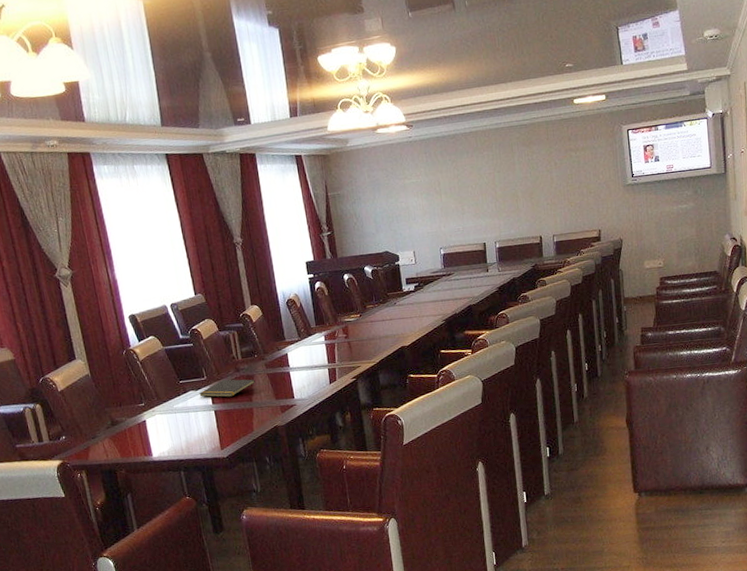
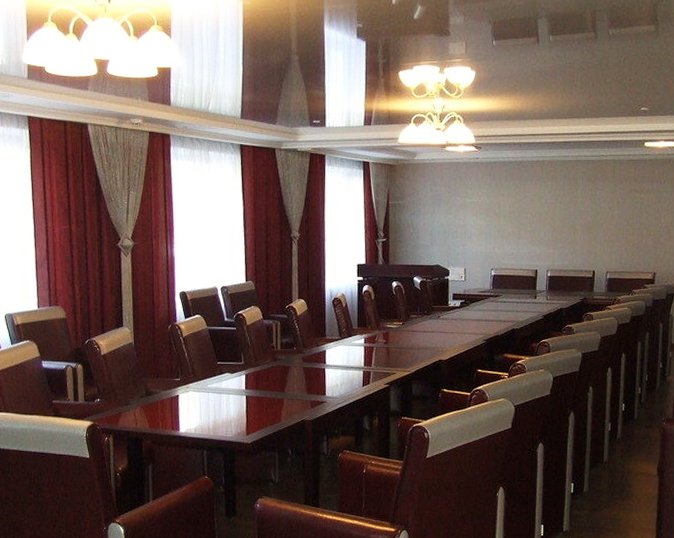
notepad: present [199,379,255,398] -> none [234,367,290,385]

